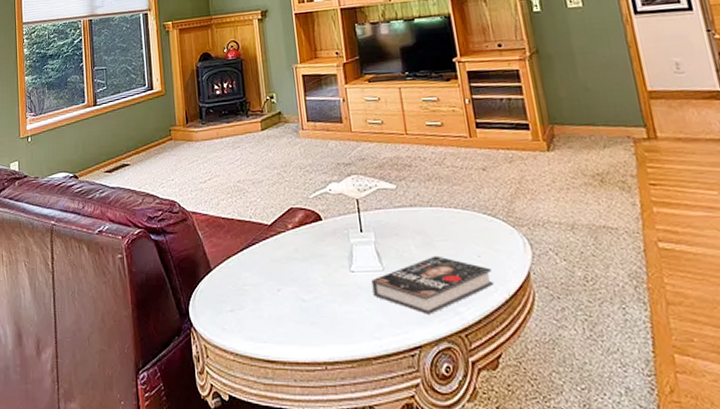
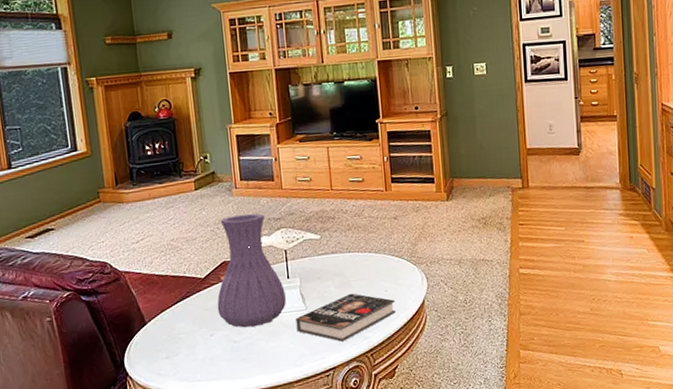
vase: none [284,157,360,286] -> present [217,213,286,328]

